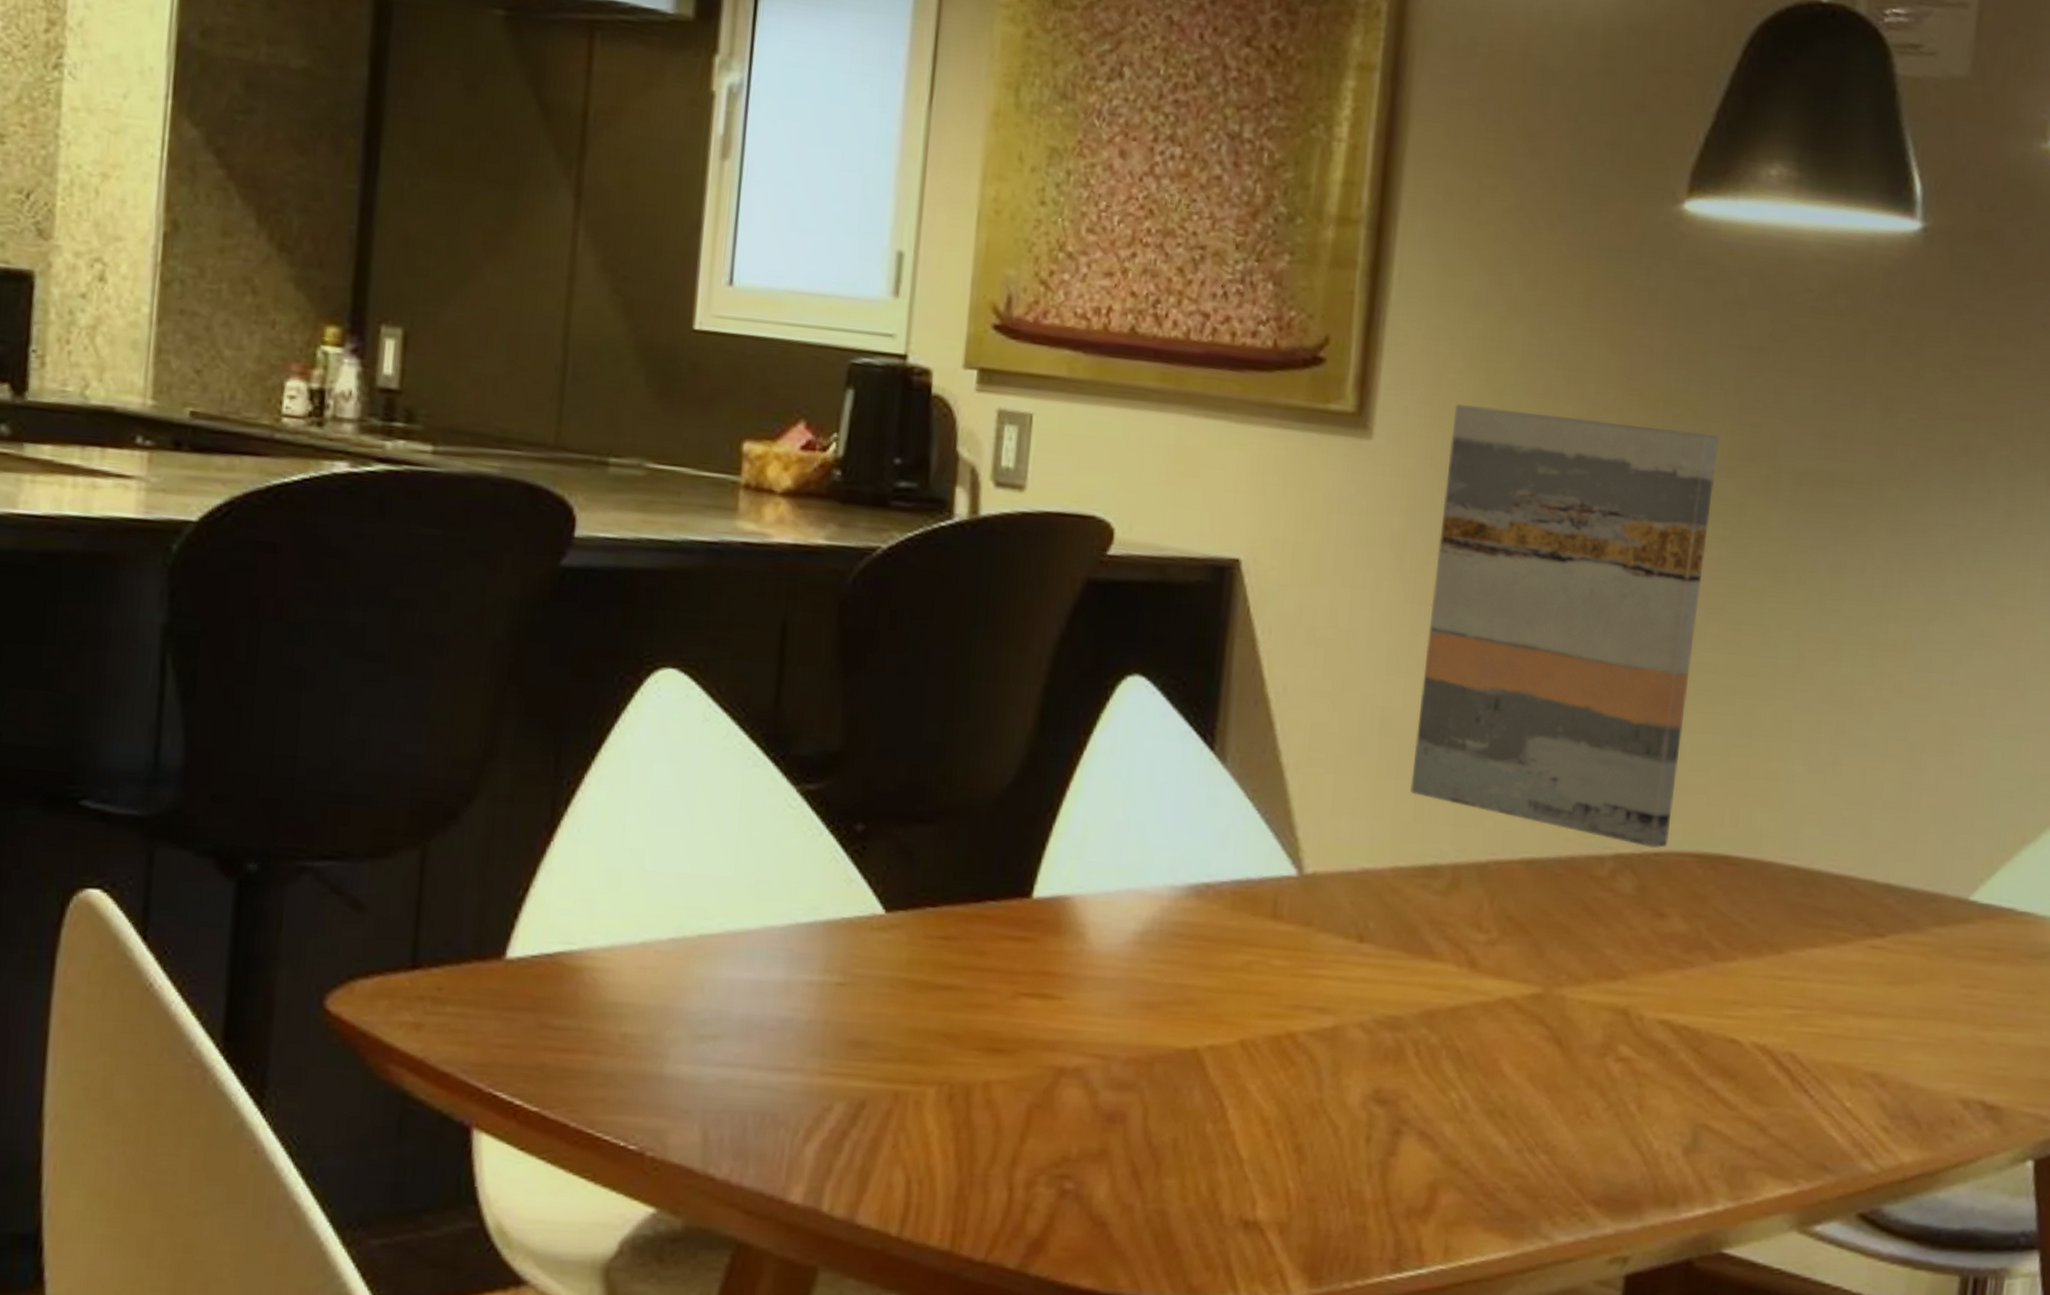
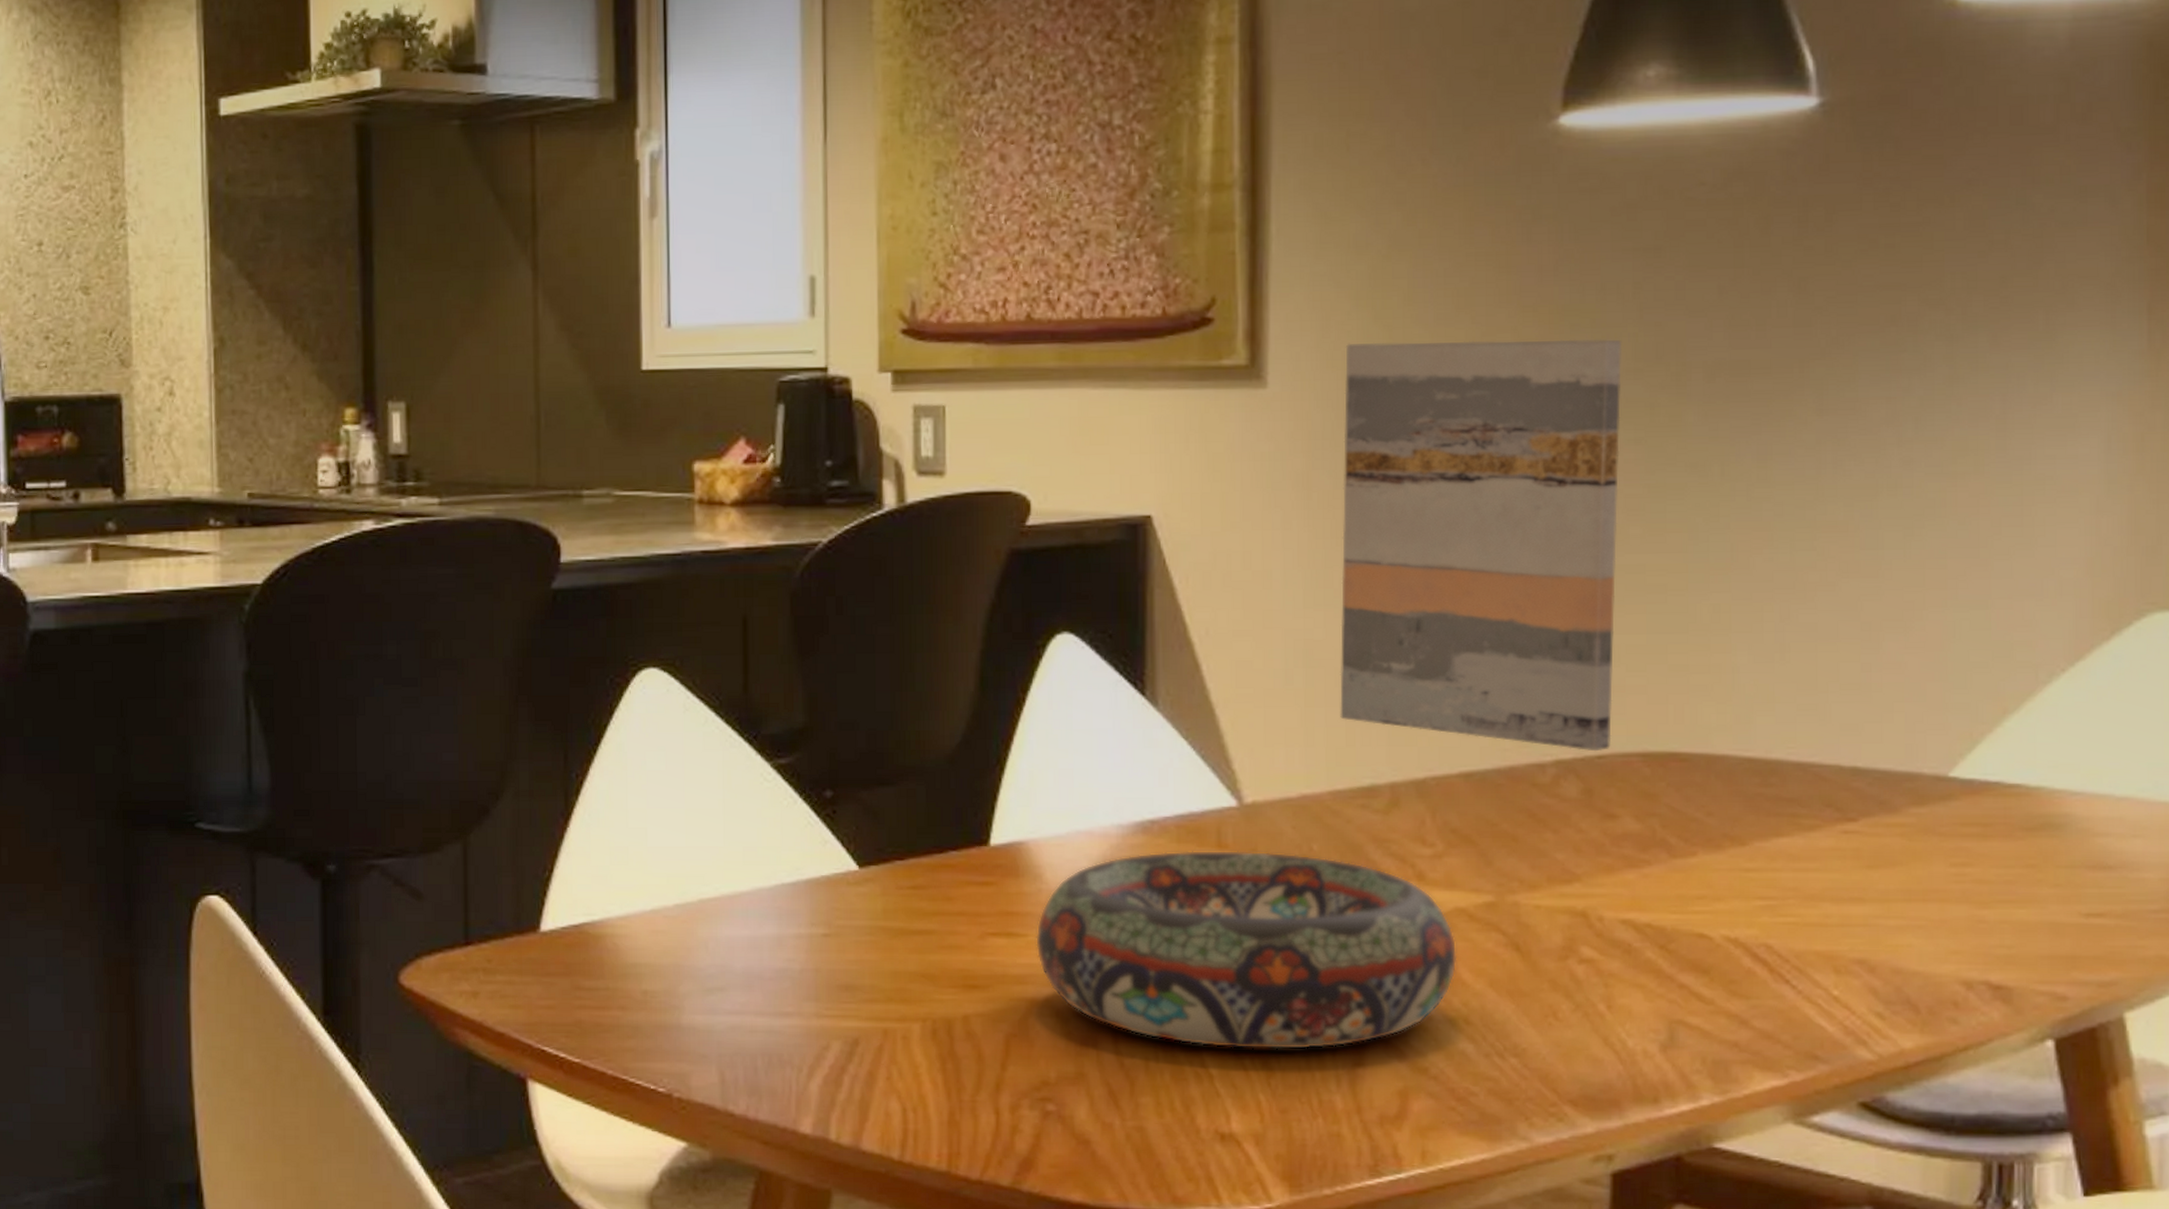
decorative bowl: none [1070,918,1501,1136] -> present [1036,850,1457,1050]

